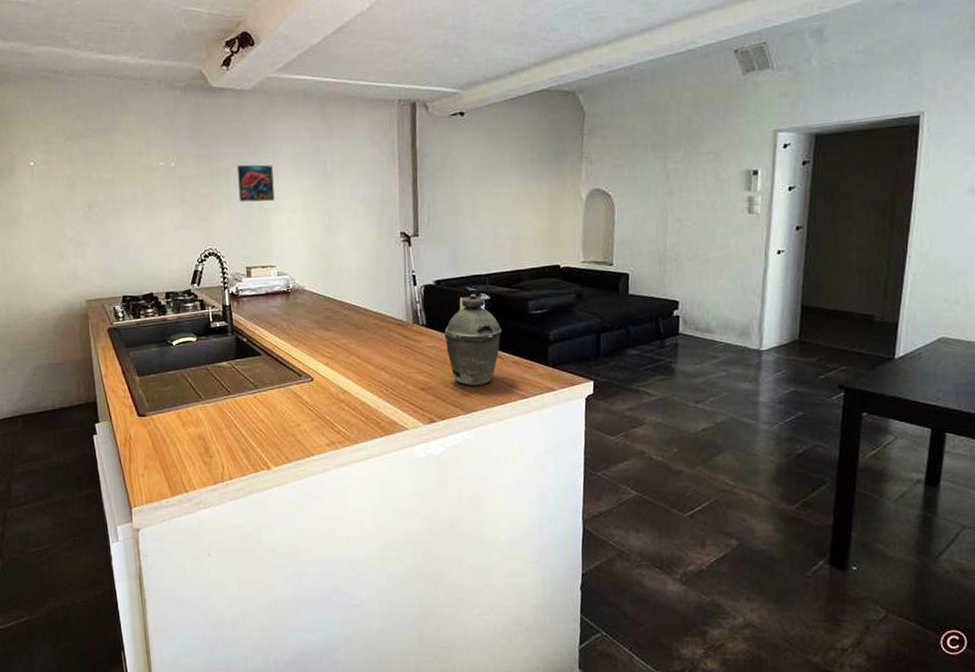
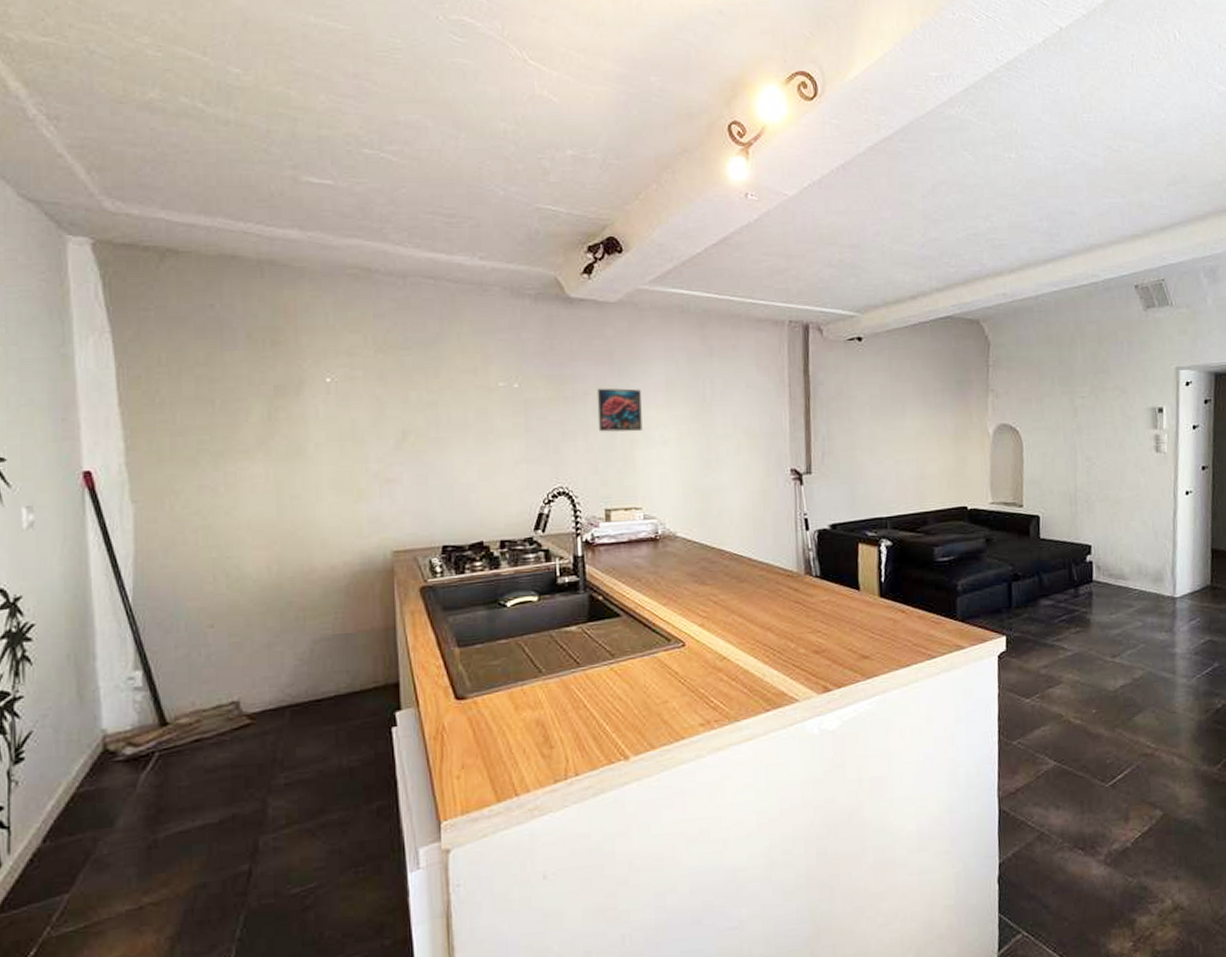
kettle: present [444,293,502,387] -> none [841,538,906,647]

